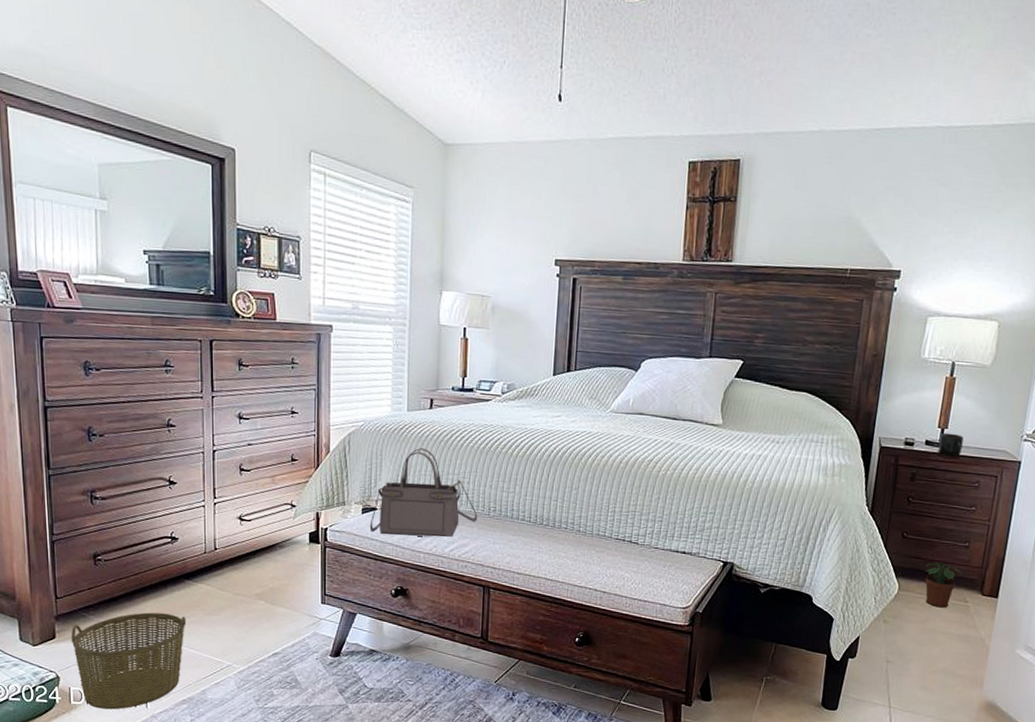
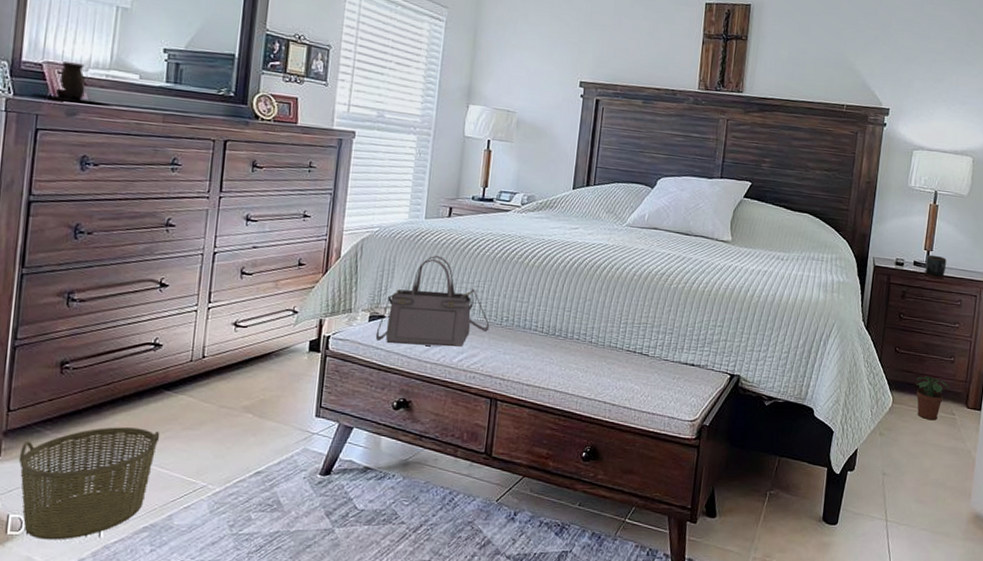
decorative vase: none [30,269,104,312] -> present [29,61,112,107]

